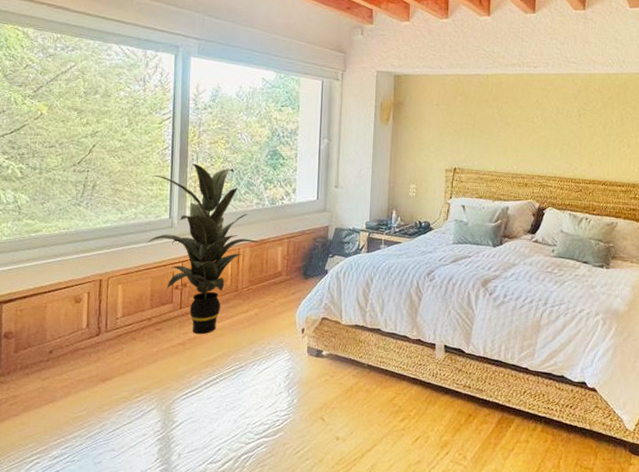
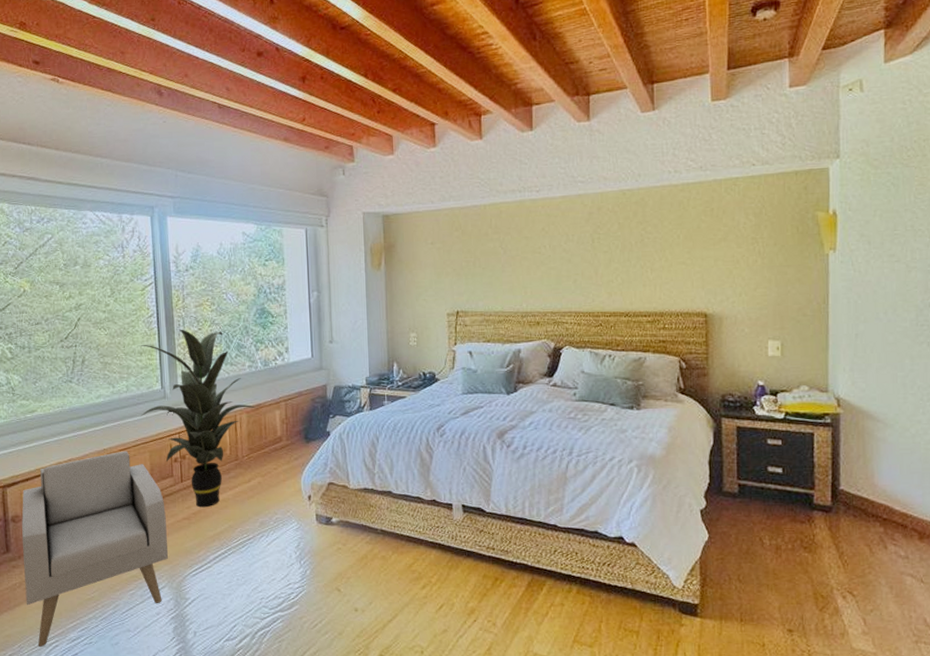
armchair: none [10,275,162,464] -> present [22,451,168,648]

